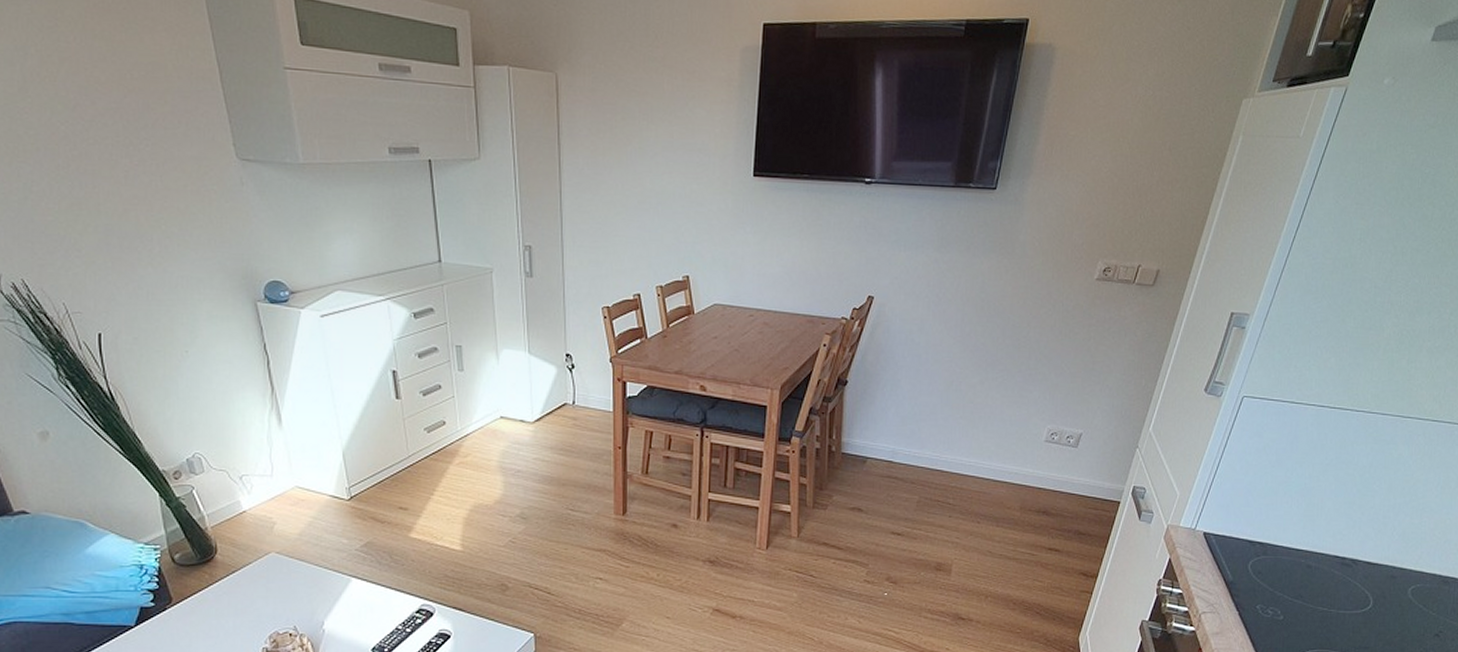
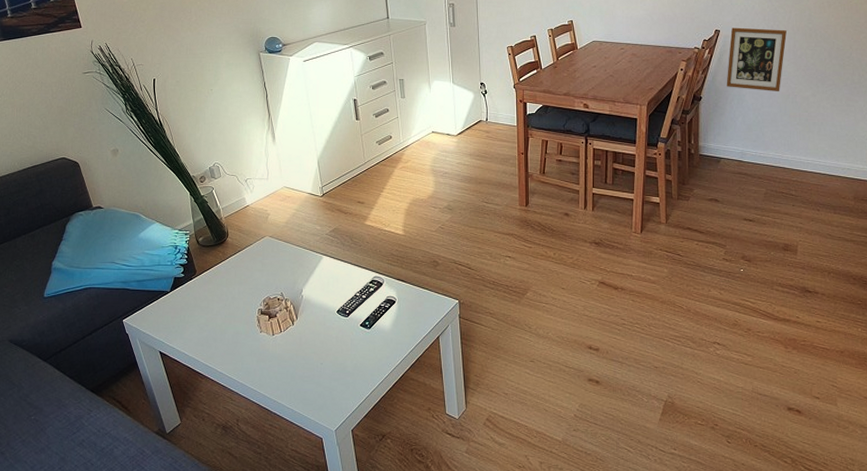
picture frame: none [878,294,954,376] -> present [726,27,787,91]

